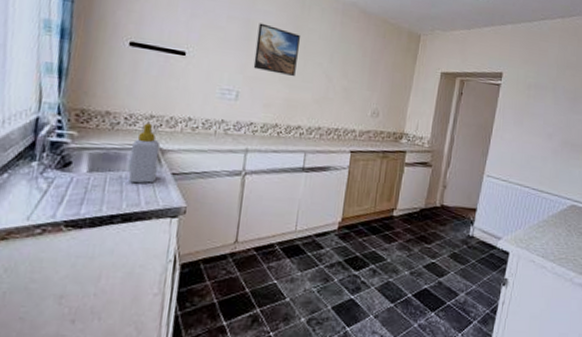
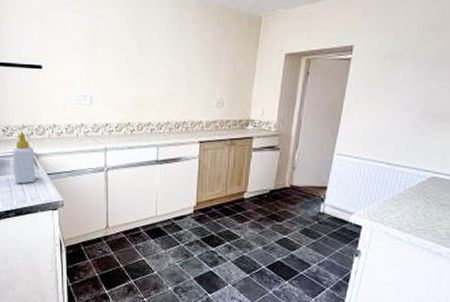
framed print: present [253,23,300,76] -> none [102,28,141,76]

